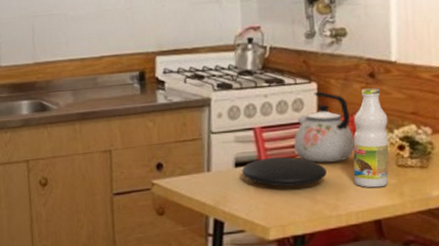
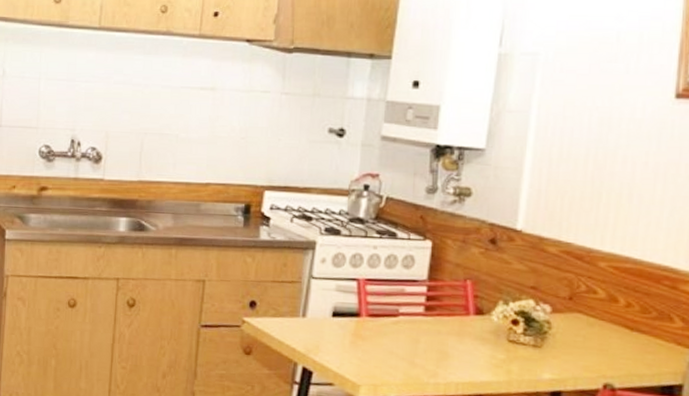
plate: present [242,156,327,187] -> none [339,312,430,347]
kettle: present [294,91,355,163] -> none [398,250,465,328]
bottle: present [353,88,389,188] -> none [458,254,505,361]

